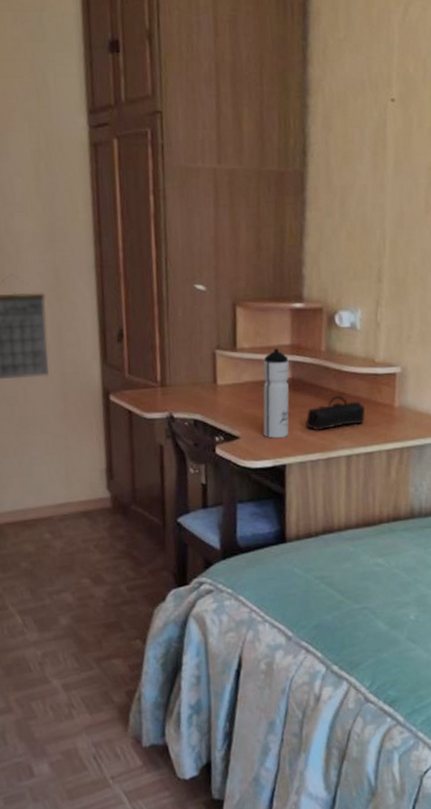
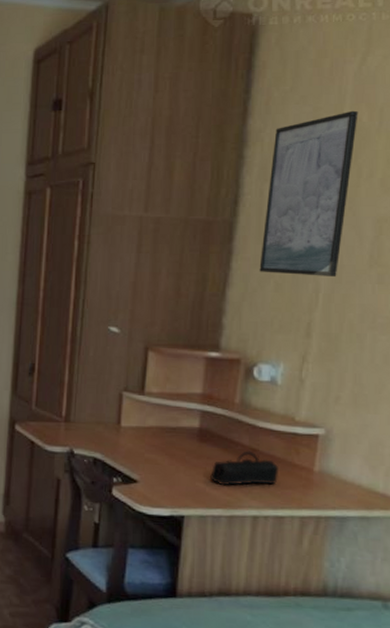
water bottle: present [263,348,290,438] -> none [163,396,198,488]
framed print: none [331,61,406,224] -> present [259,110,358,276]

